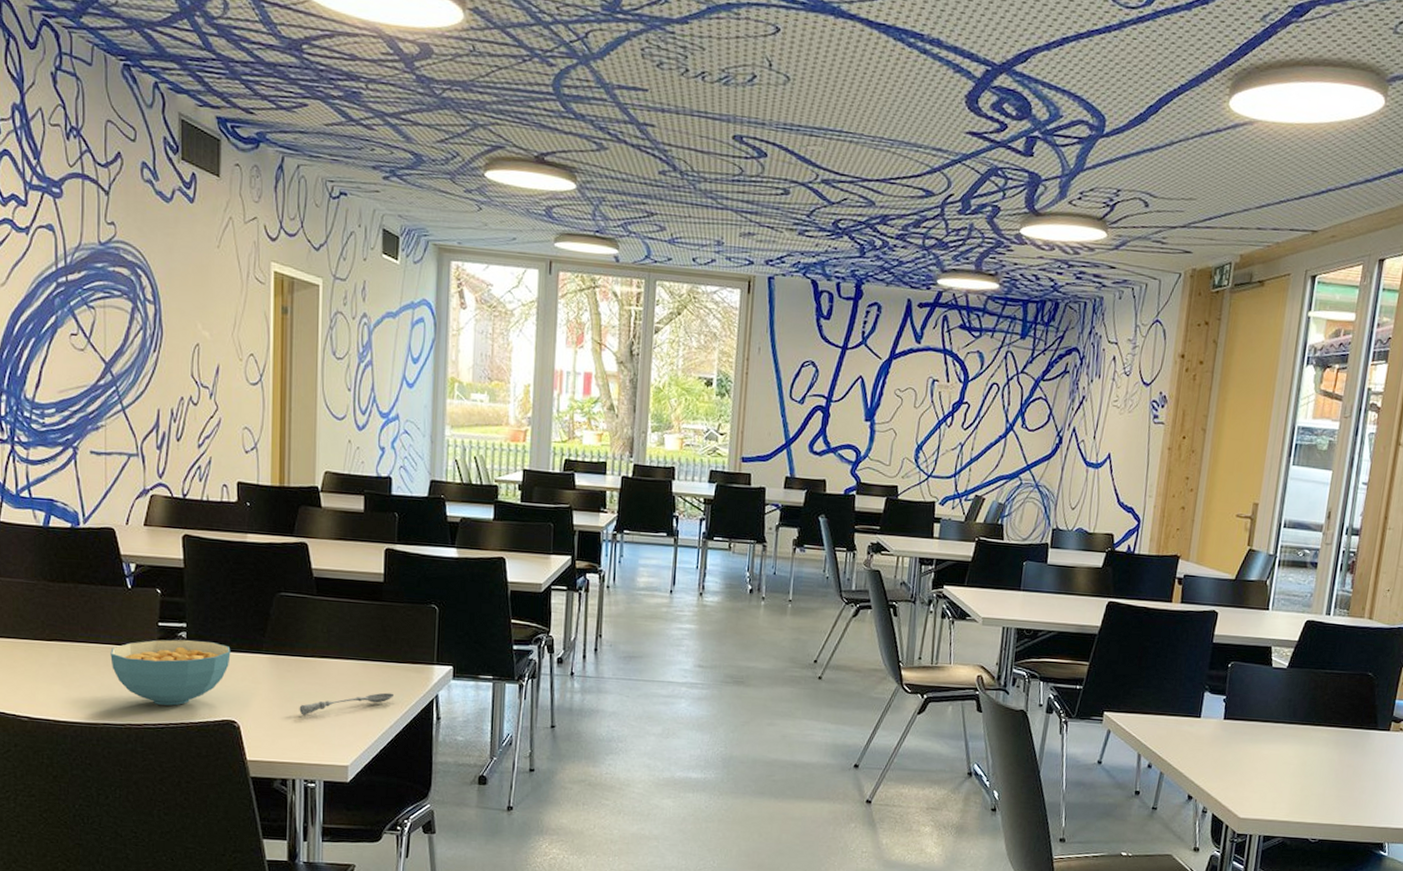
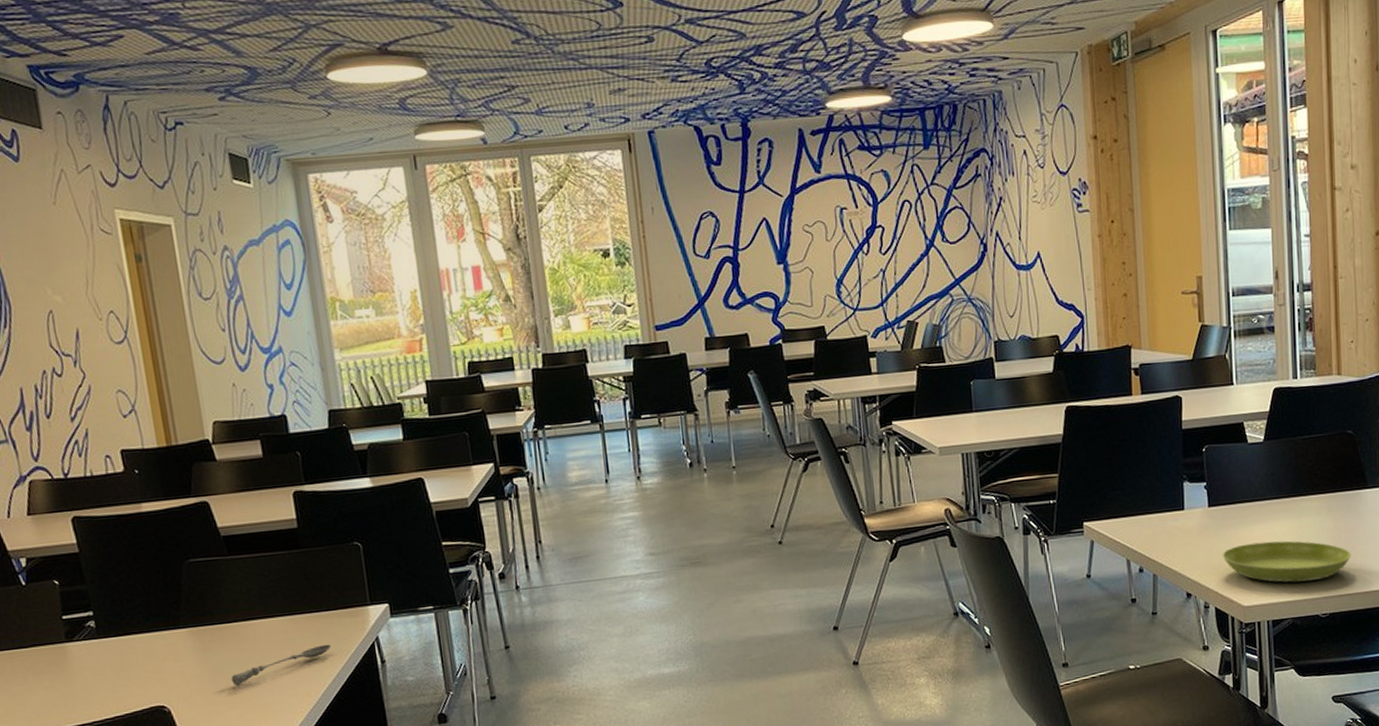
cereal bowl: present [110,639,231,706] -> none [15,626,148,704]
saucer: none [1228,760,1350,807] -> present [1222,541,1351,583]

